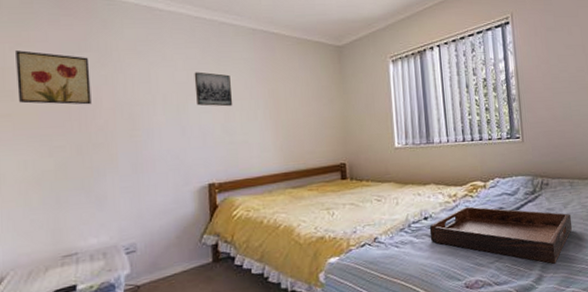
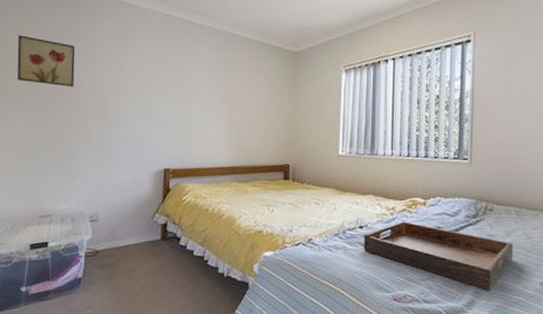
wall art: present [194,71,233,107] -> none [161,66,193,100]

